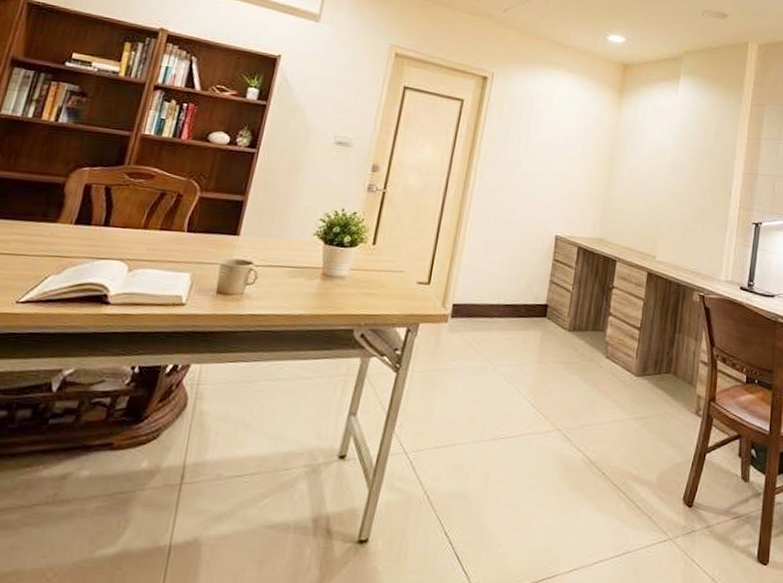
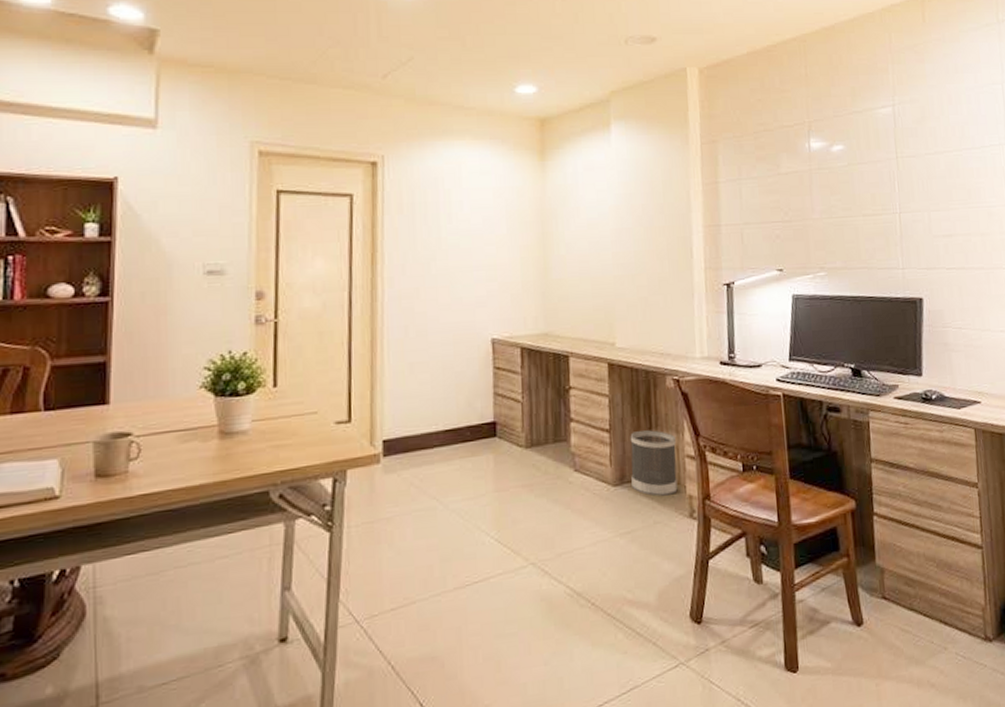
wastebasket: none [651,333,694,392] -> present [630,430,678,496]

